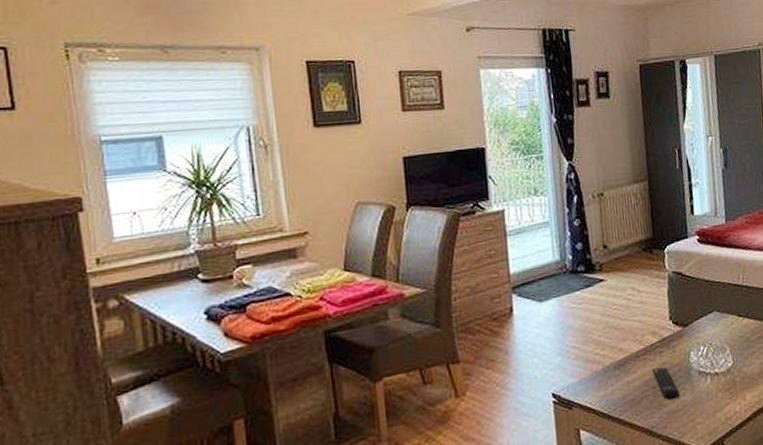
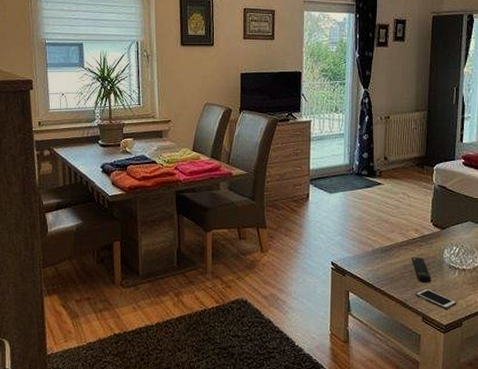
cell phone: none [663,405,715,429] -> present [415,288,457,309]

